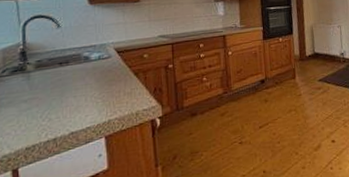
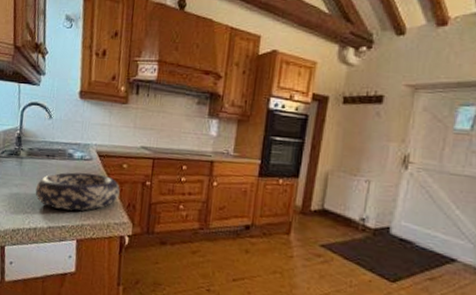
decorative bowl: none [50,68,144,114] -> present [35,172,120,211]

